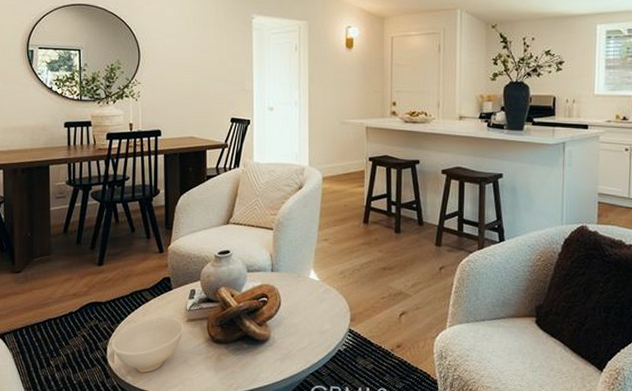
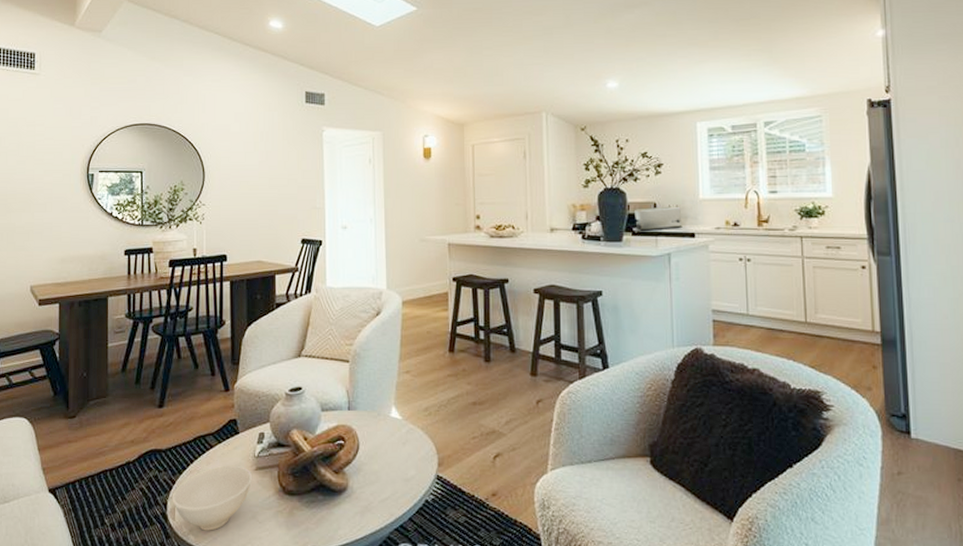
toaster: none [535,100,578,122] -> present [635,206,683,231]

